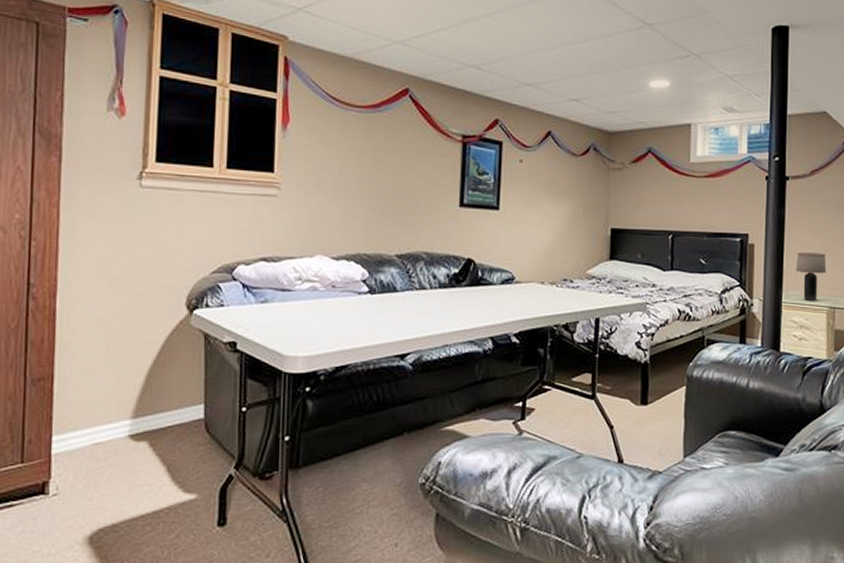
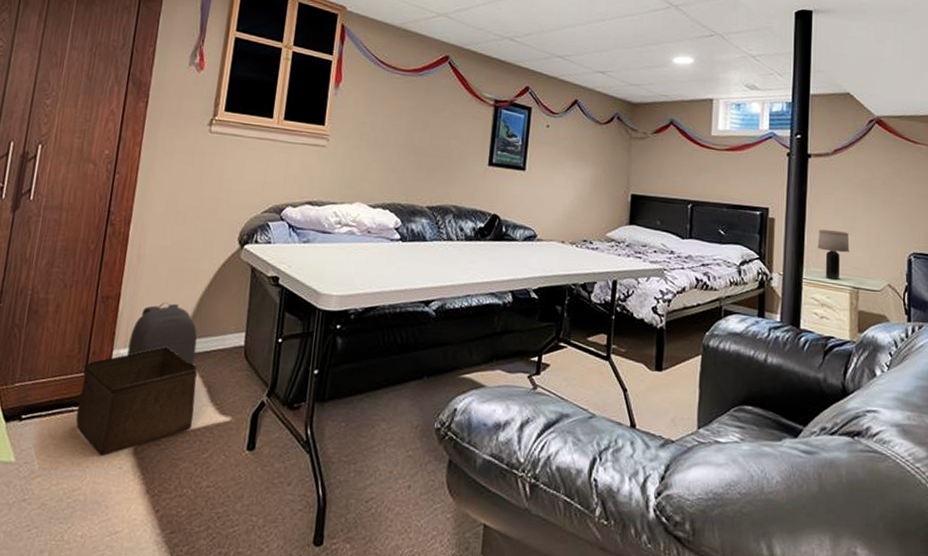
storage bin: none [16,427,154,551] -> present [75,347,198,457]
backpack: none [69,379,150,444] -> present [127,302,198,365]

